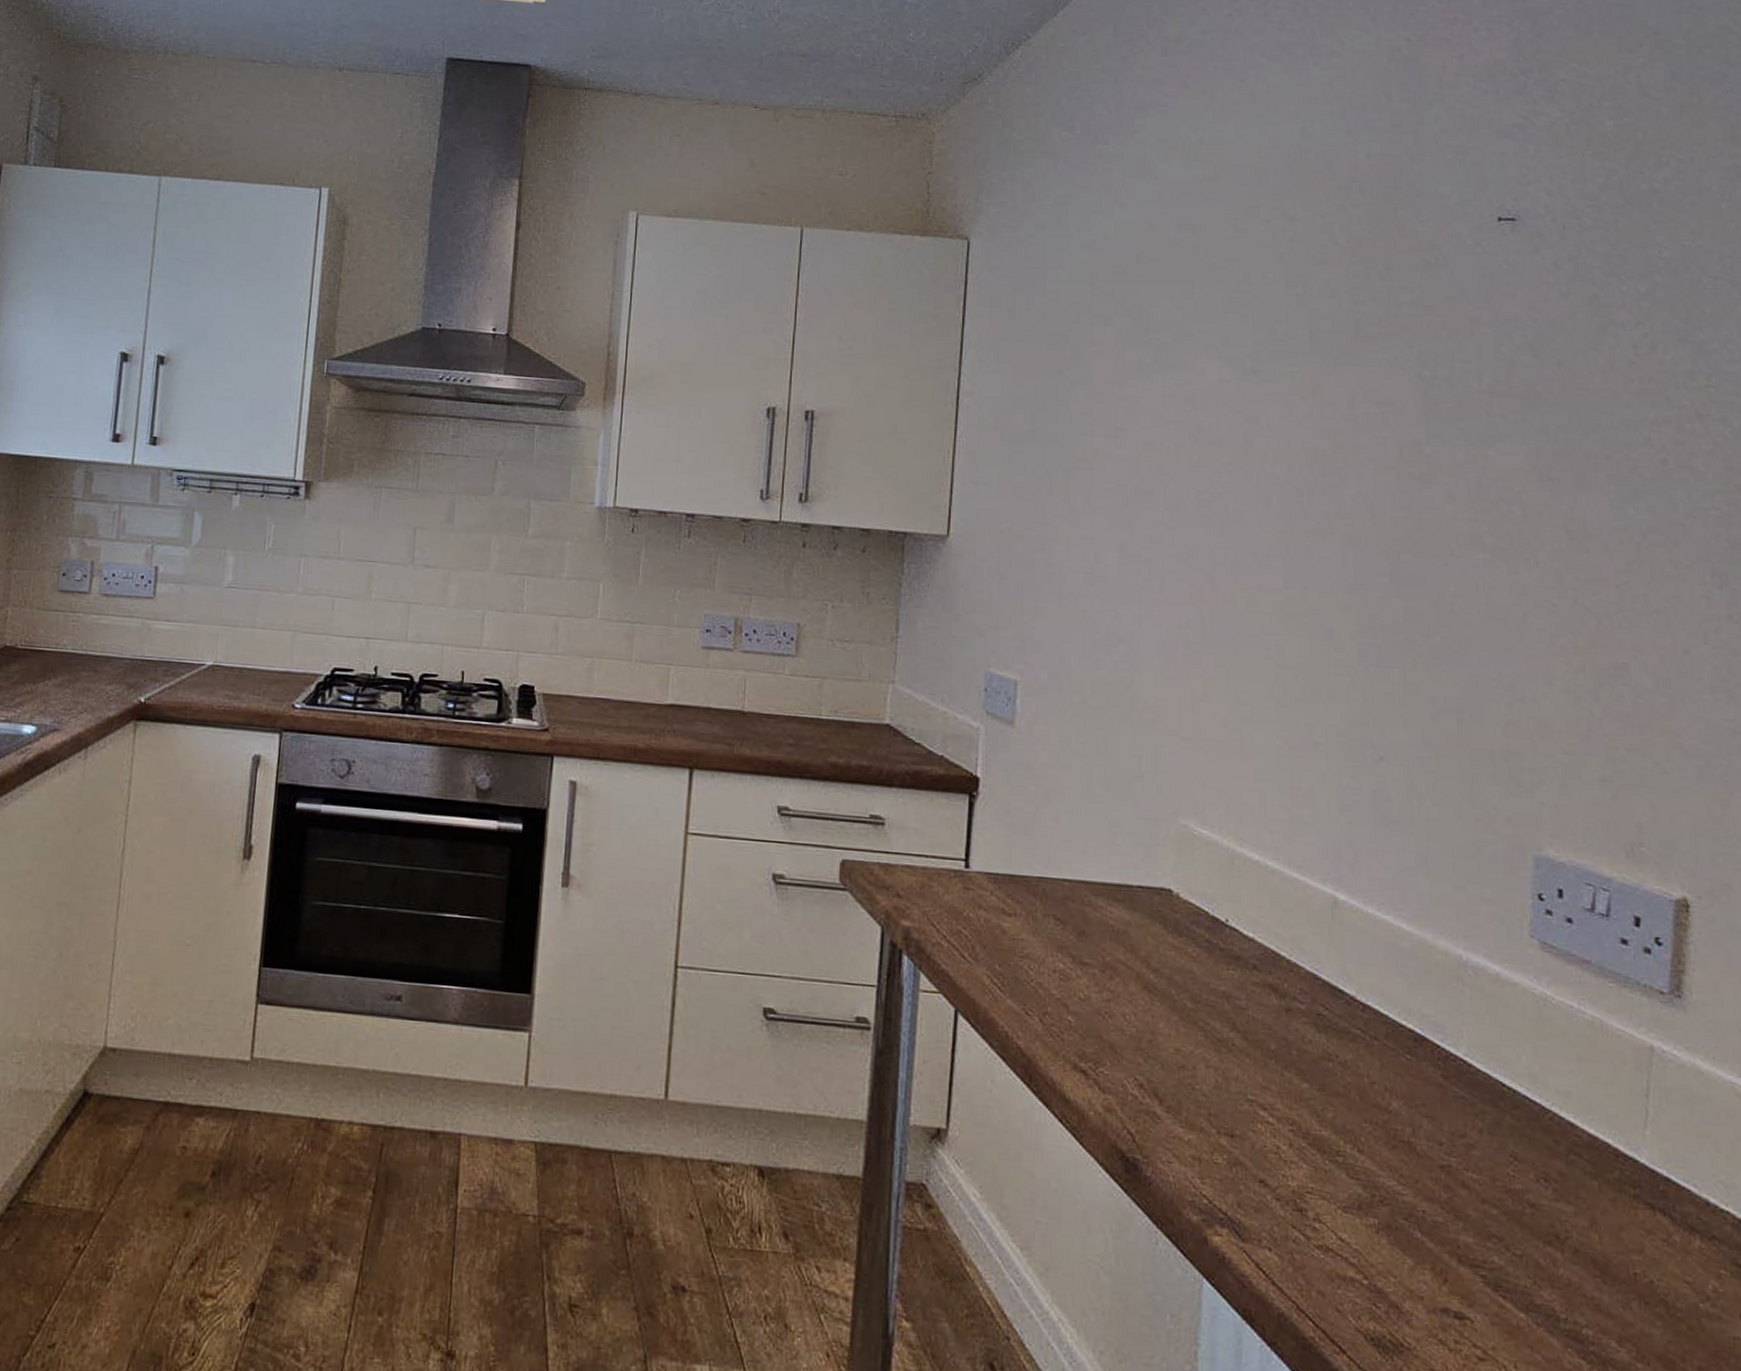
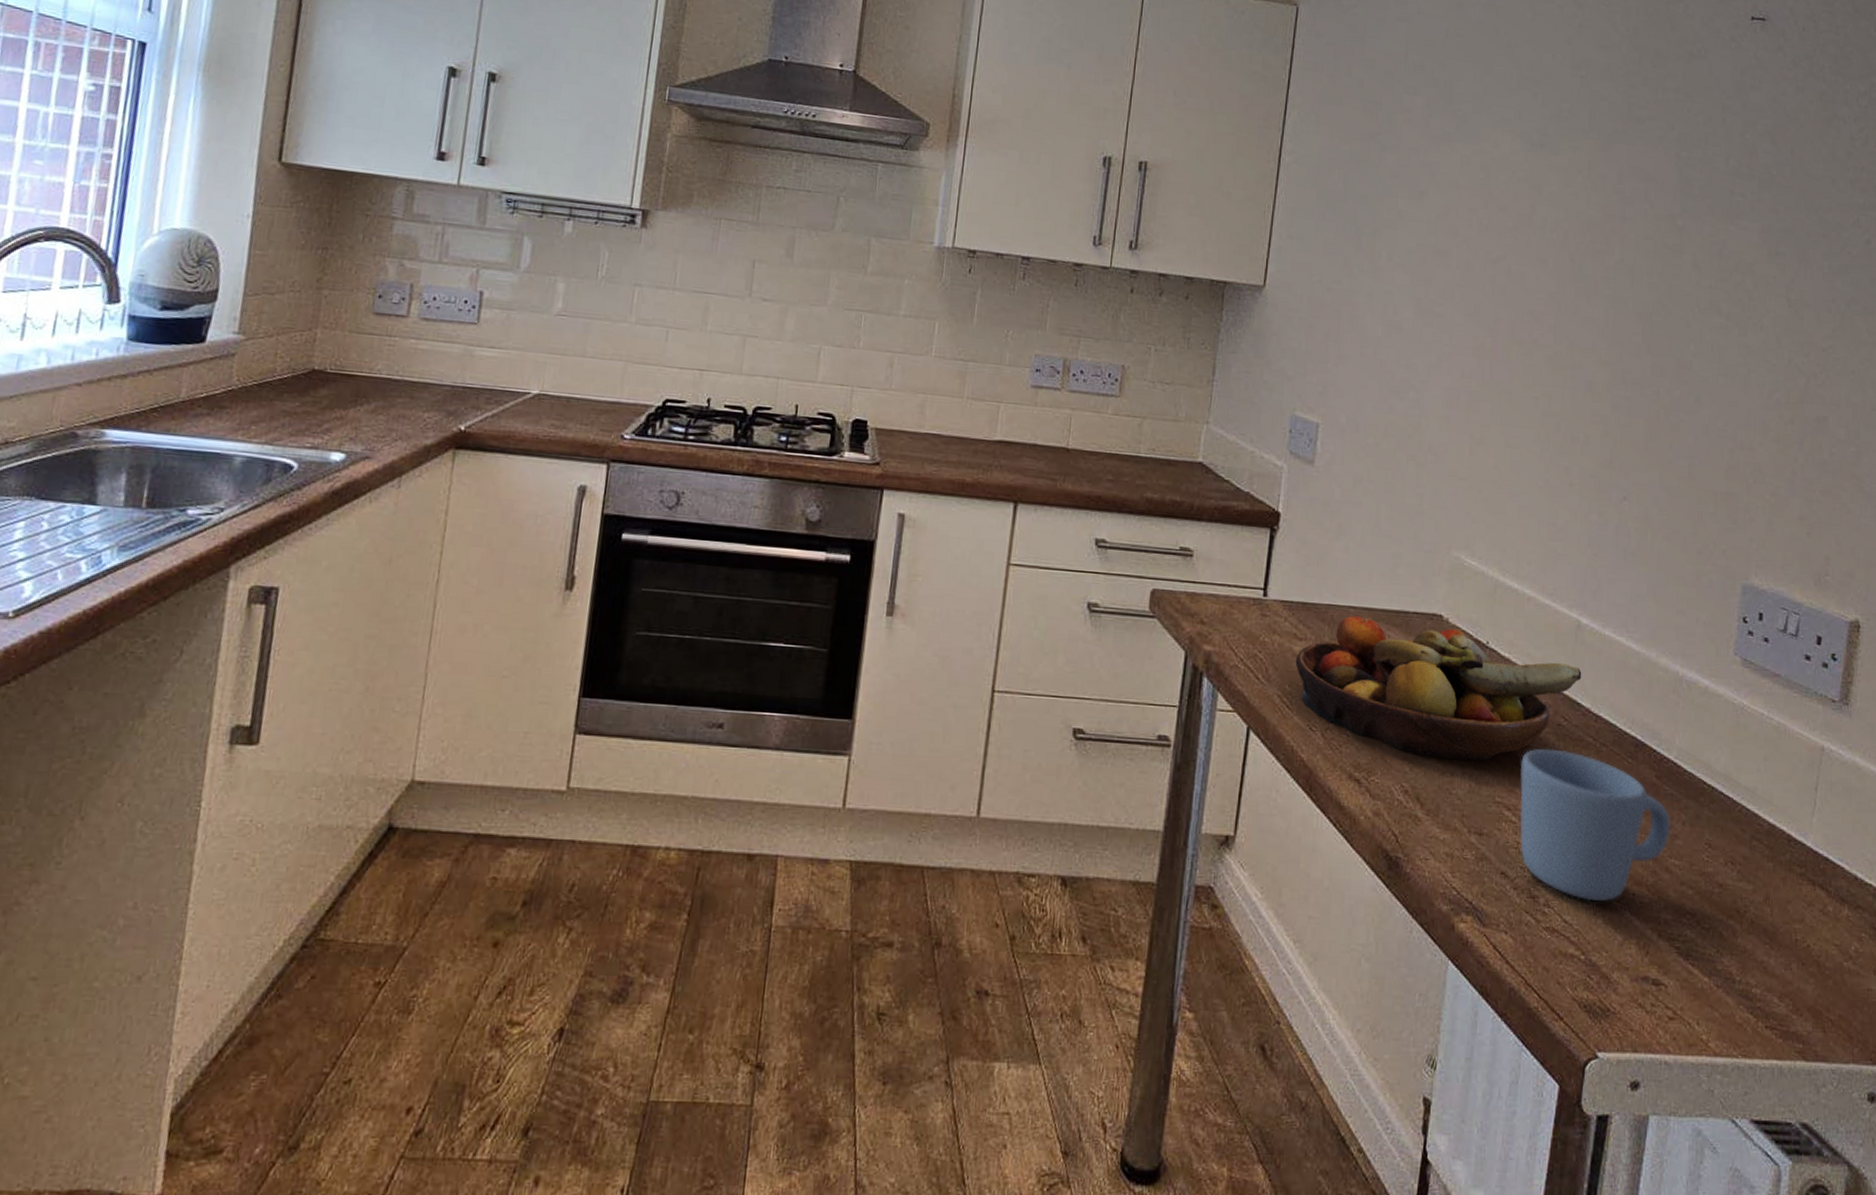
fruit bowl: none [1005,890,1343,1054] -> present [1295,616,1582,762]
mug: none [1276,1040,1466,1218] -> present [1519,748,1671,902]

